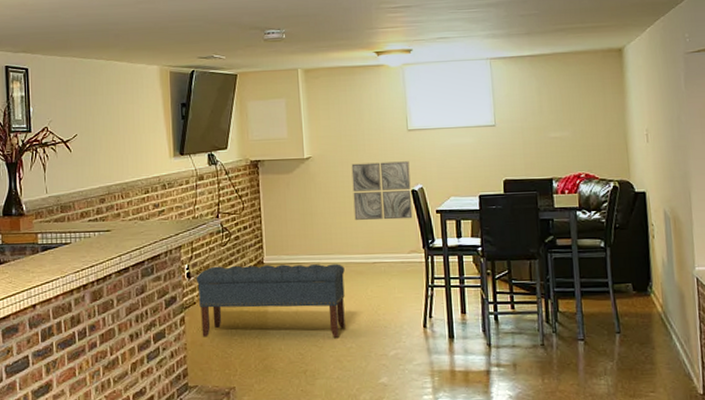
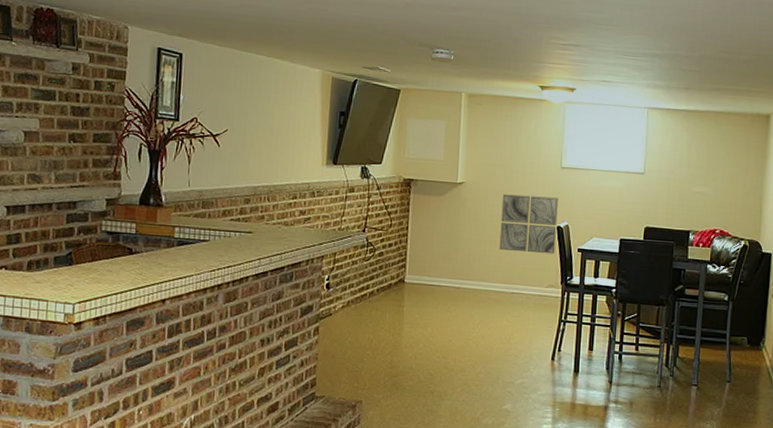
bench: present [196,264,345,338] -> none [335,280,483,362]

